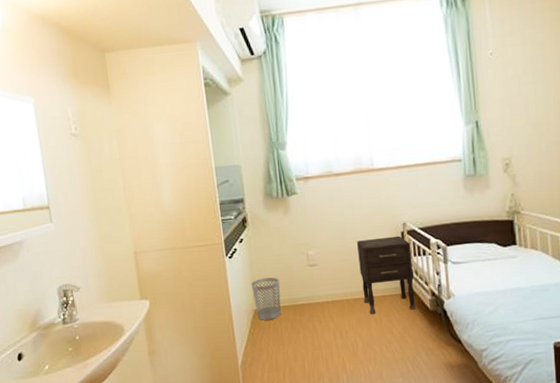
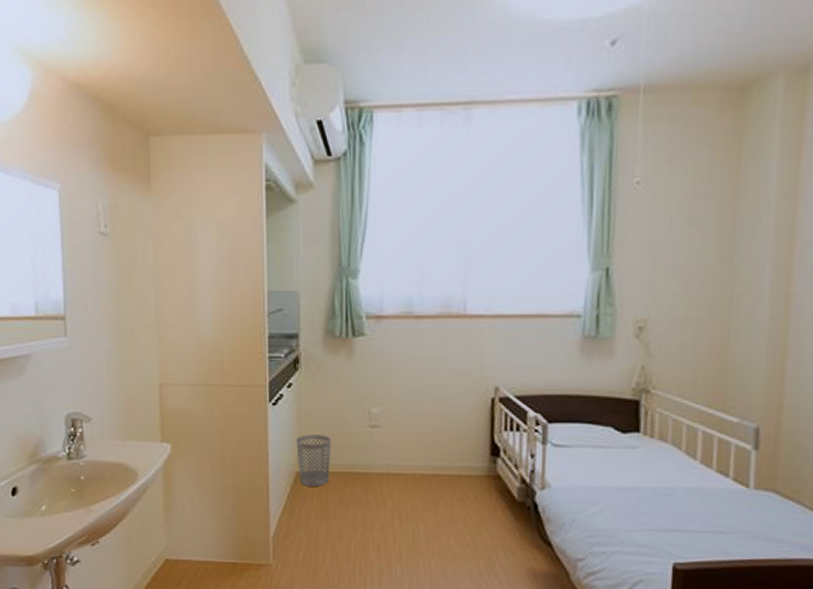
nightstand: present [357,236,416,314] -> none [433,402,502,498]

